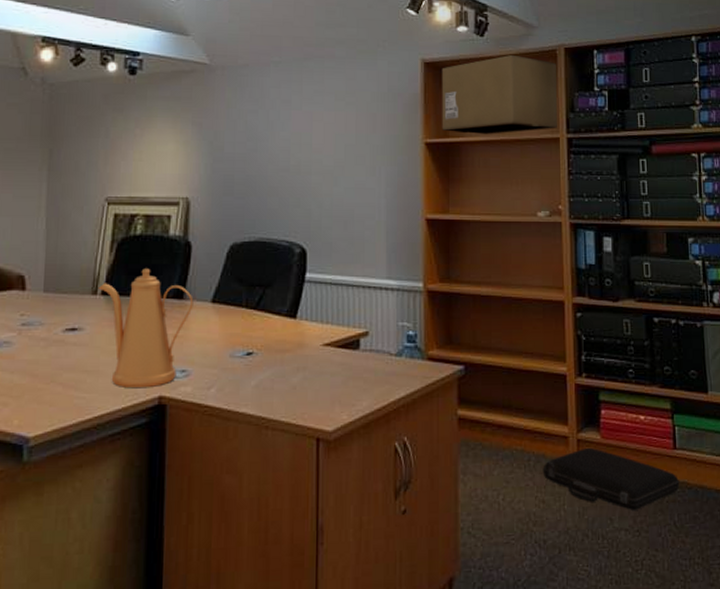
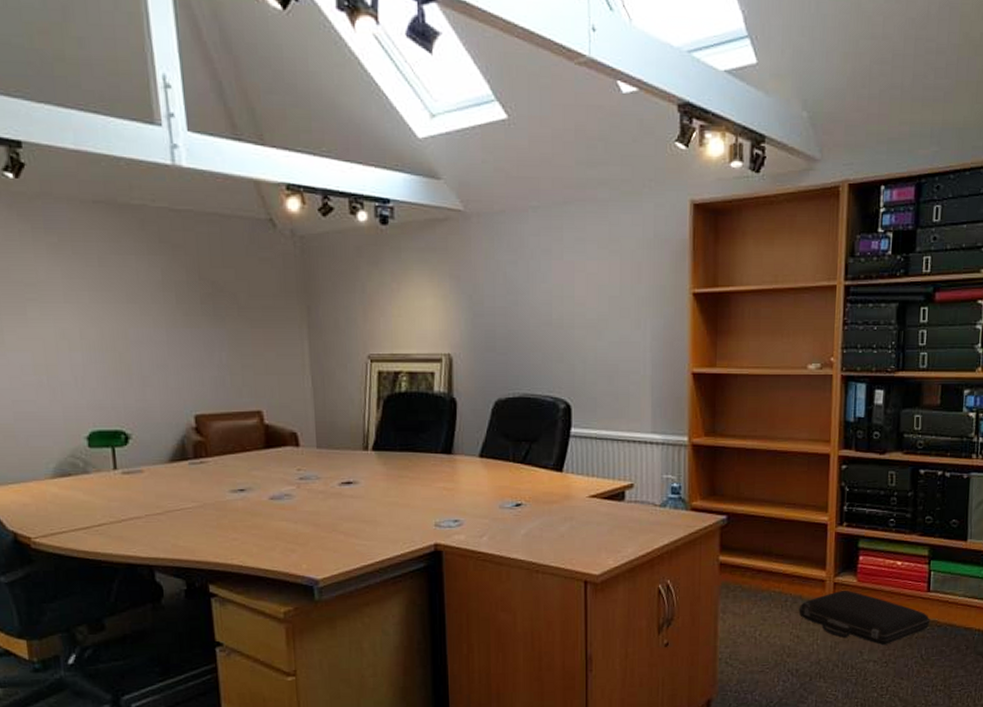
coffee pot: present [97,268,194,389] -> none [368,425,462,537]
box: present [442,54,557,134] -> none [711,192,838,283]

